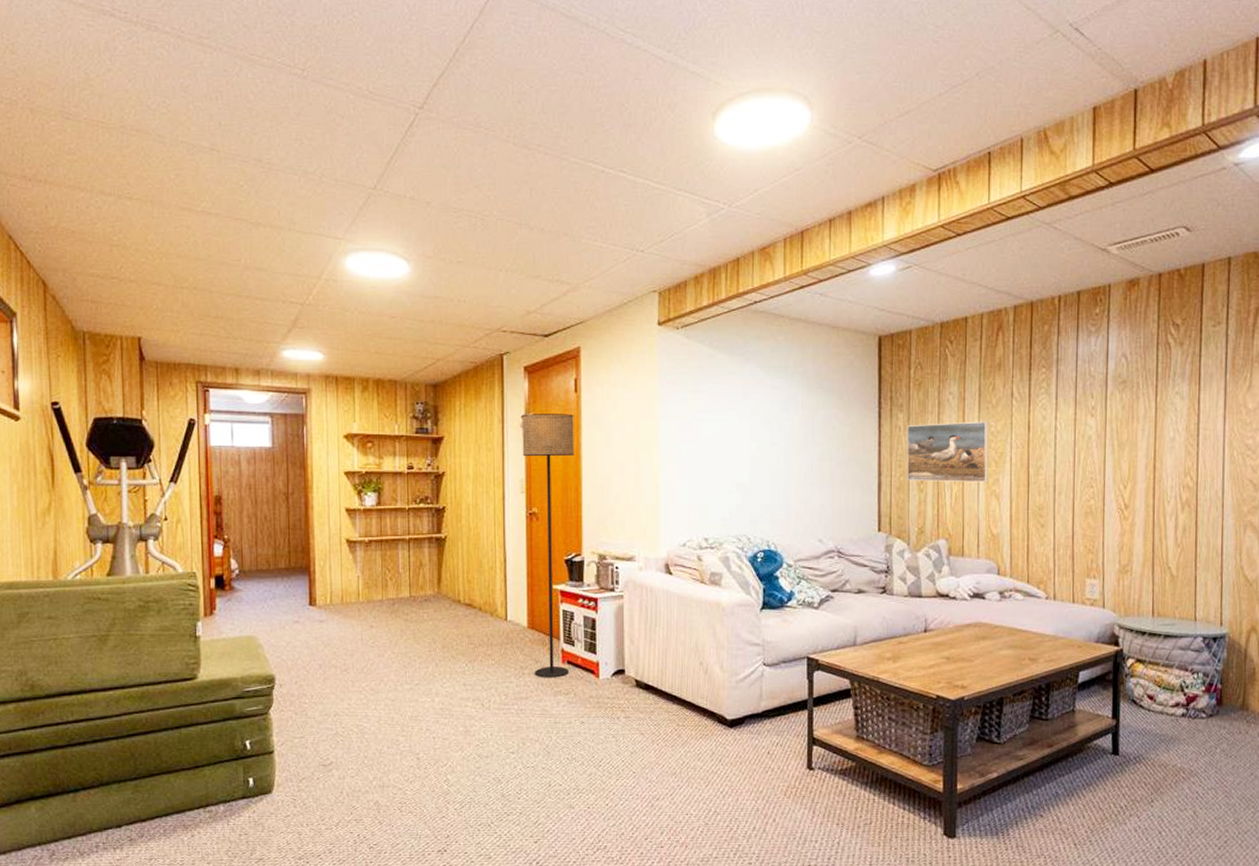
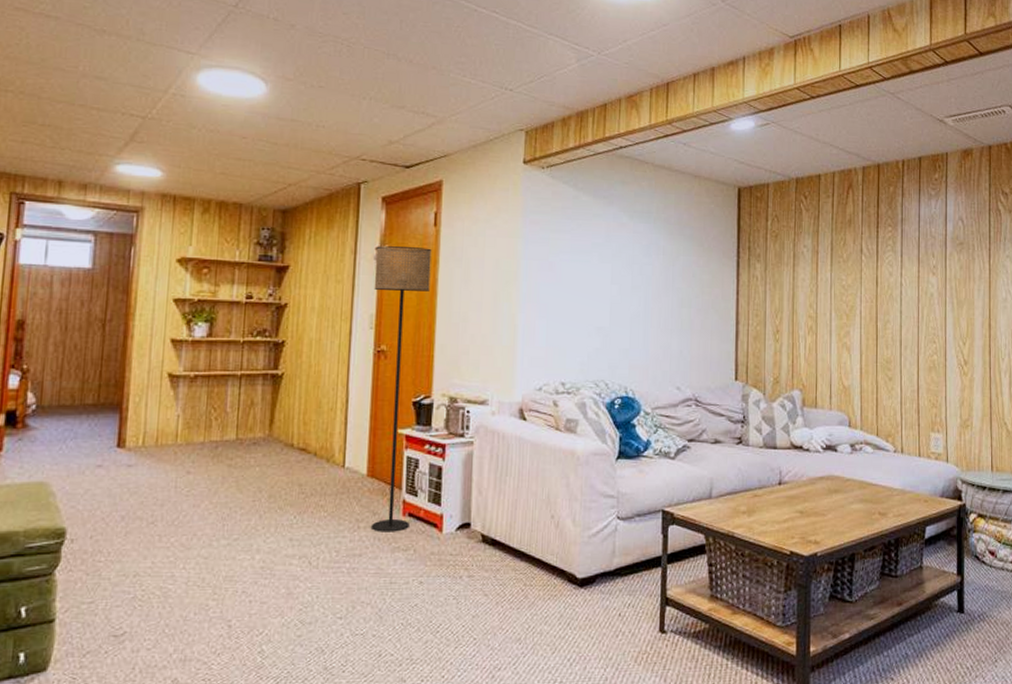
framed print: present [906,421,989,483] -> none [763,274,841,335]

